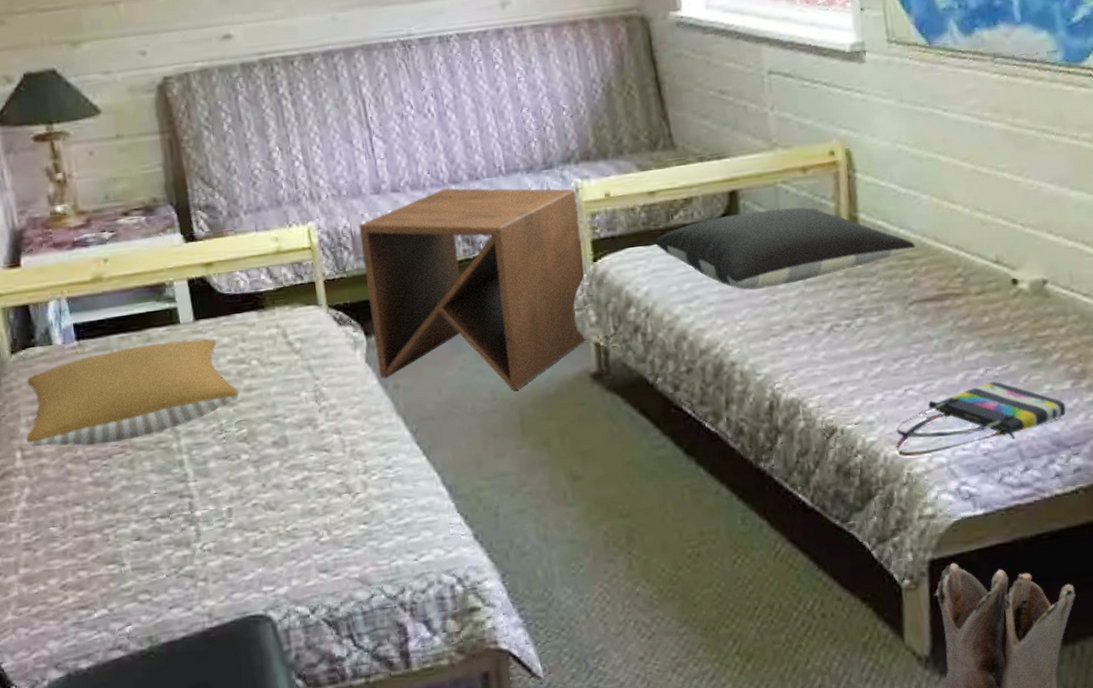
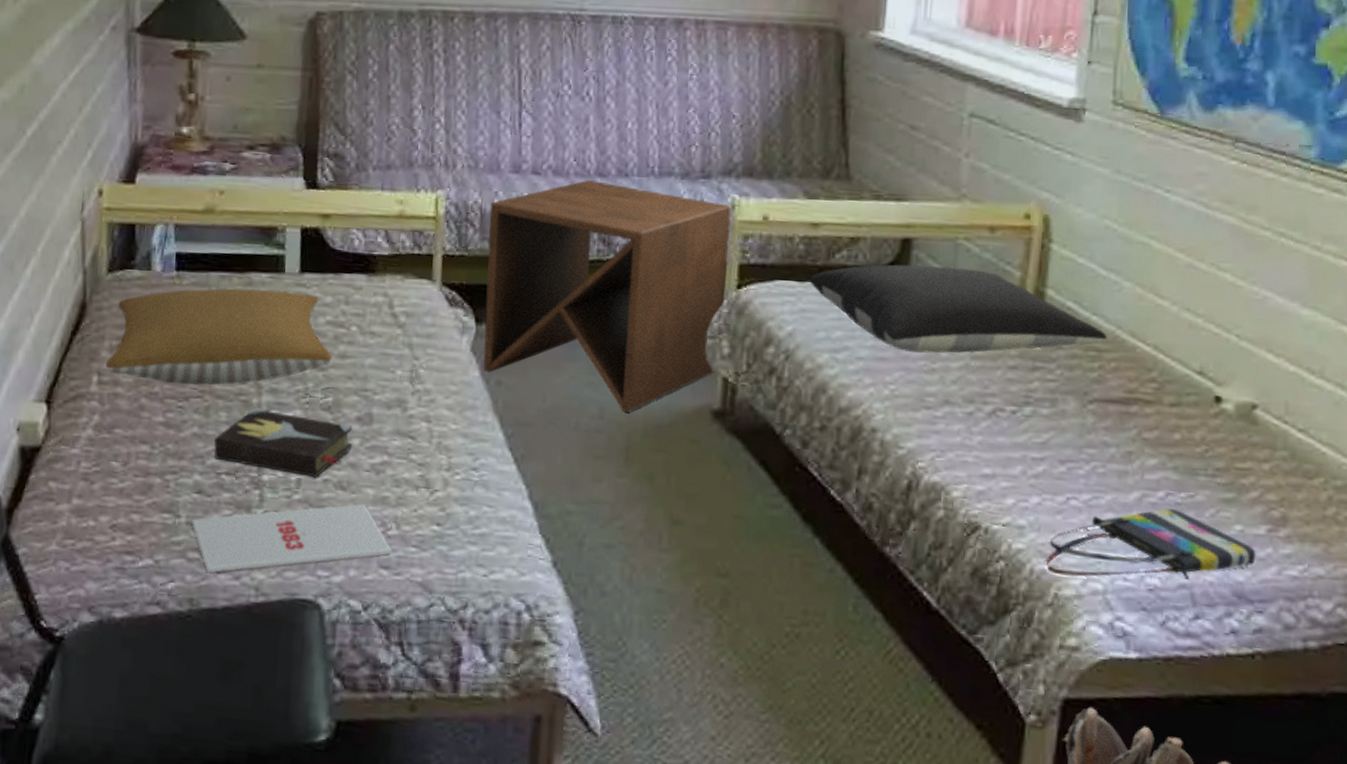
magazine: none [137,519,328,611] -> present [192,504,392,573]
hardback book: none [143,449,274,506] -> present [213,407,353,477]

